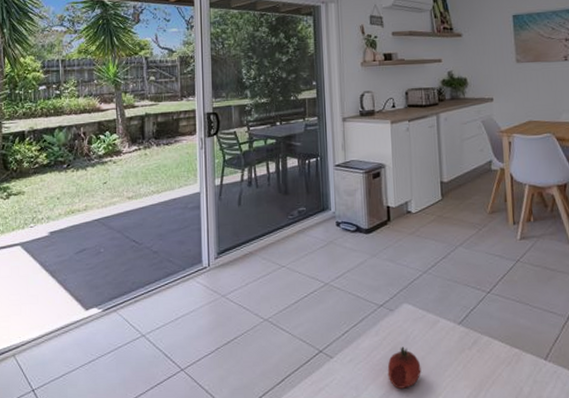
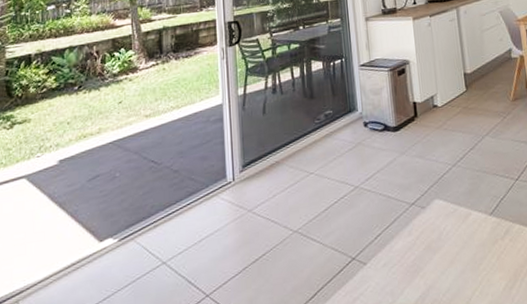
fruit: present [387,346,421,389] -> none [422,244,456,289]

